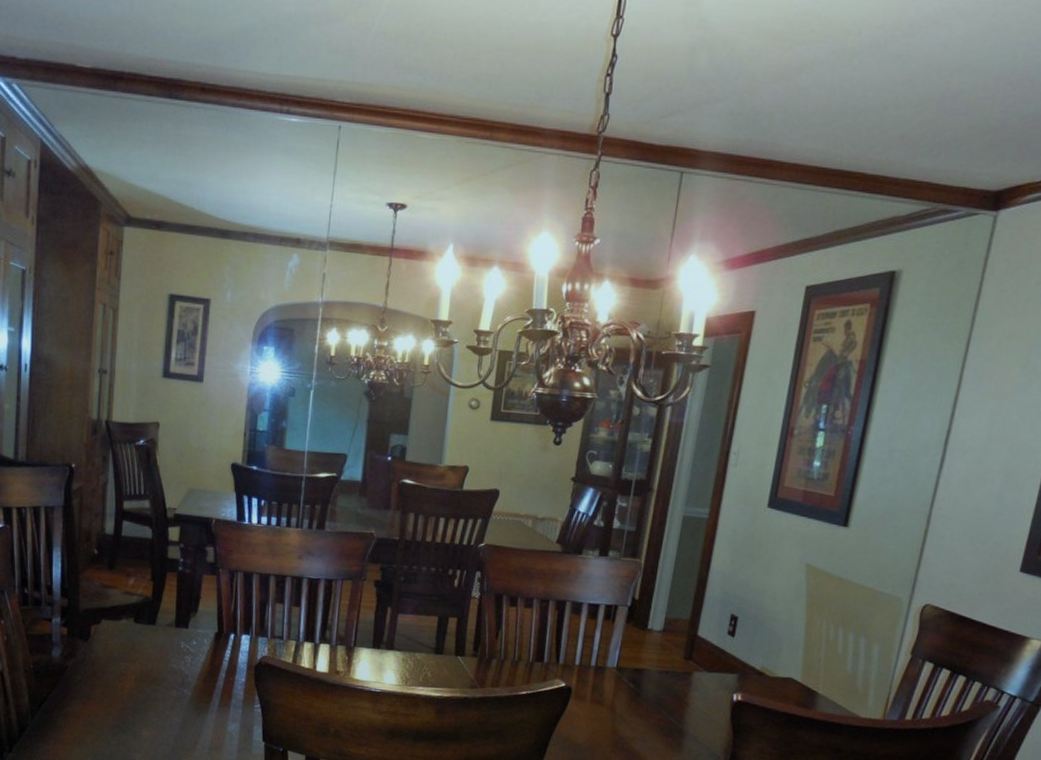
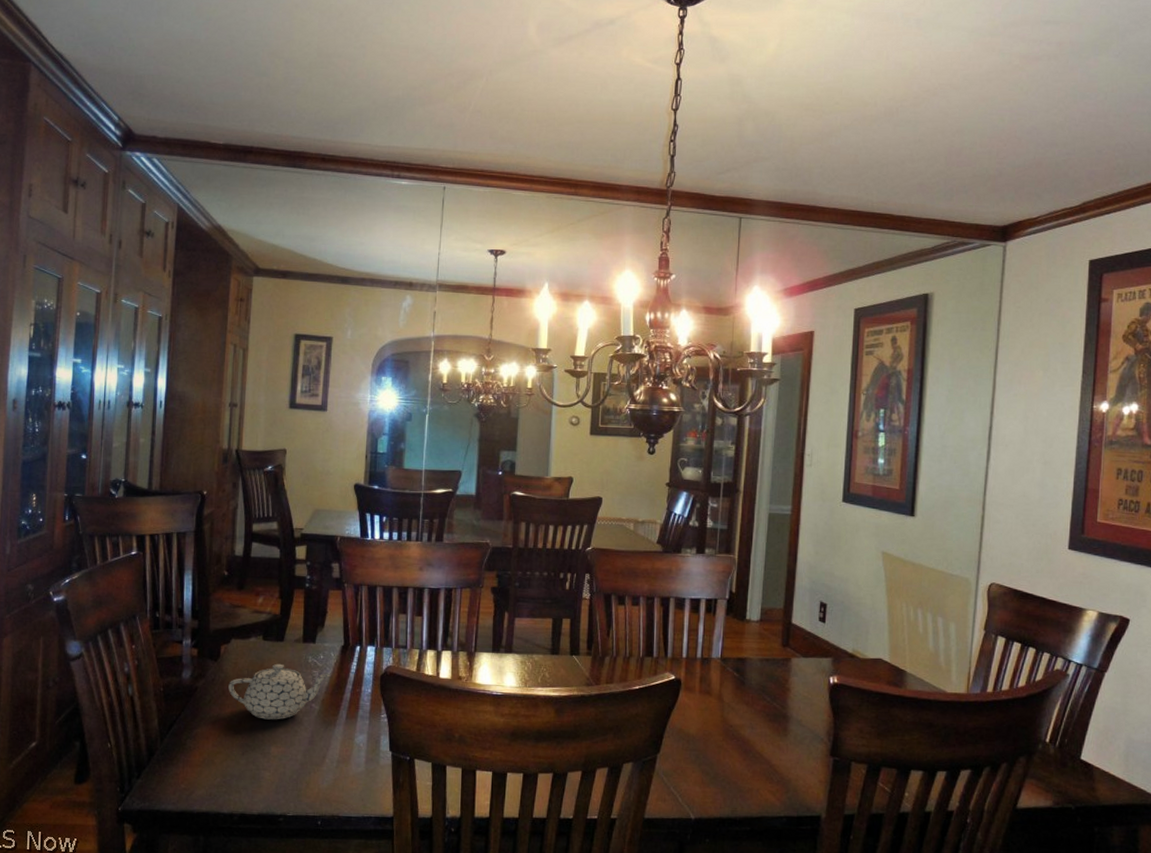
teapot: none [99,647,204,704] -> present [228,663,331,720]

